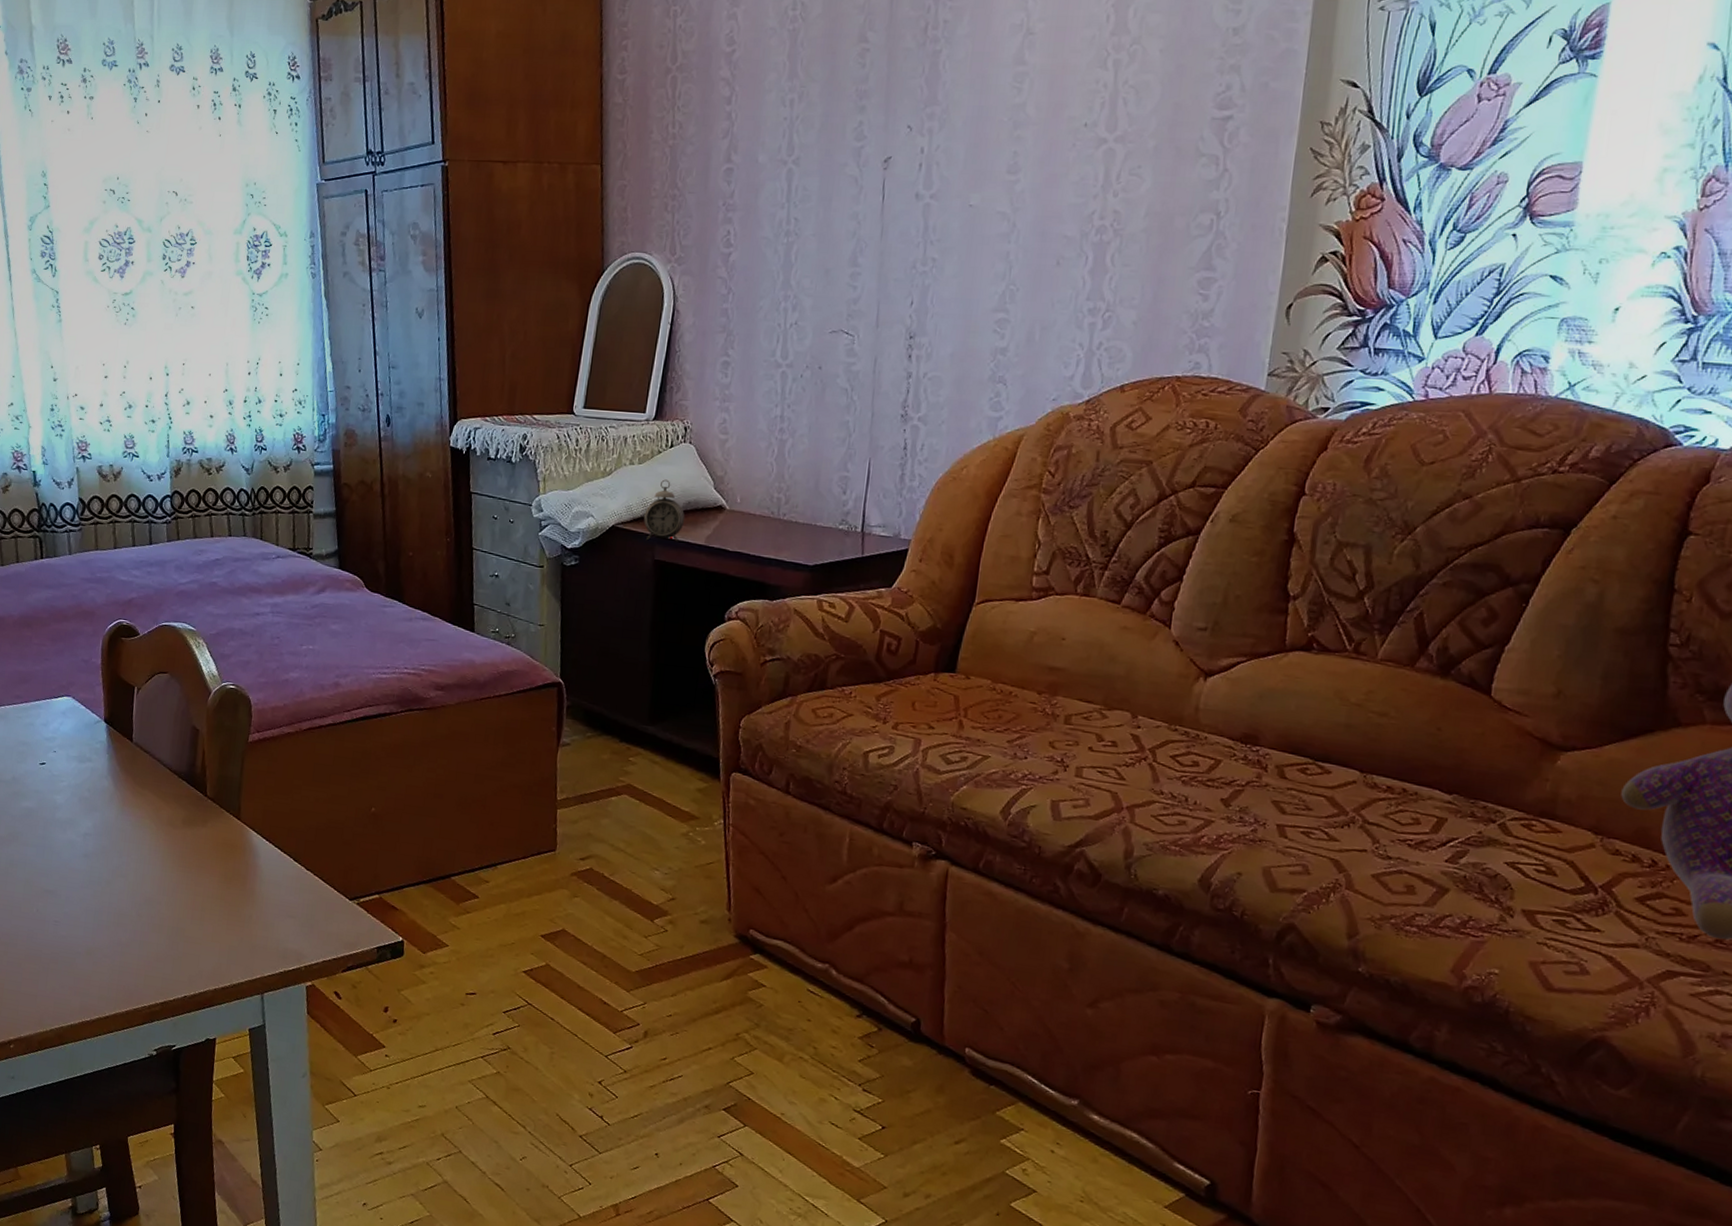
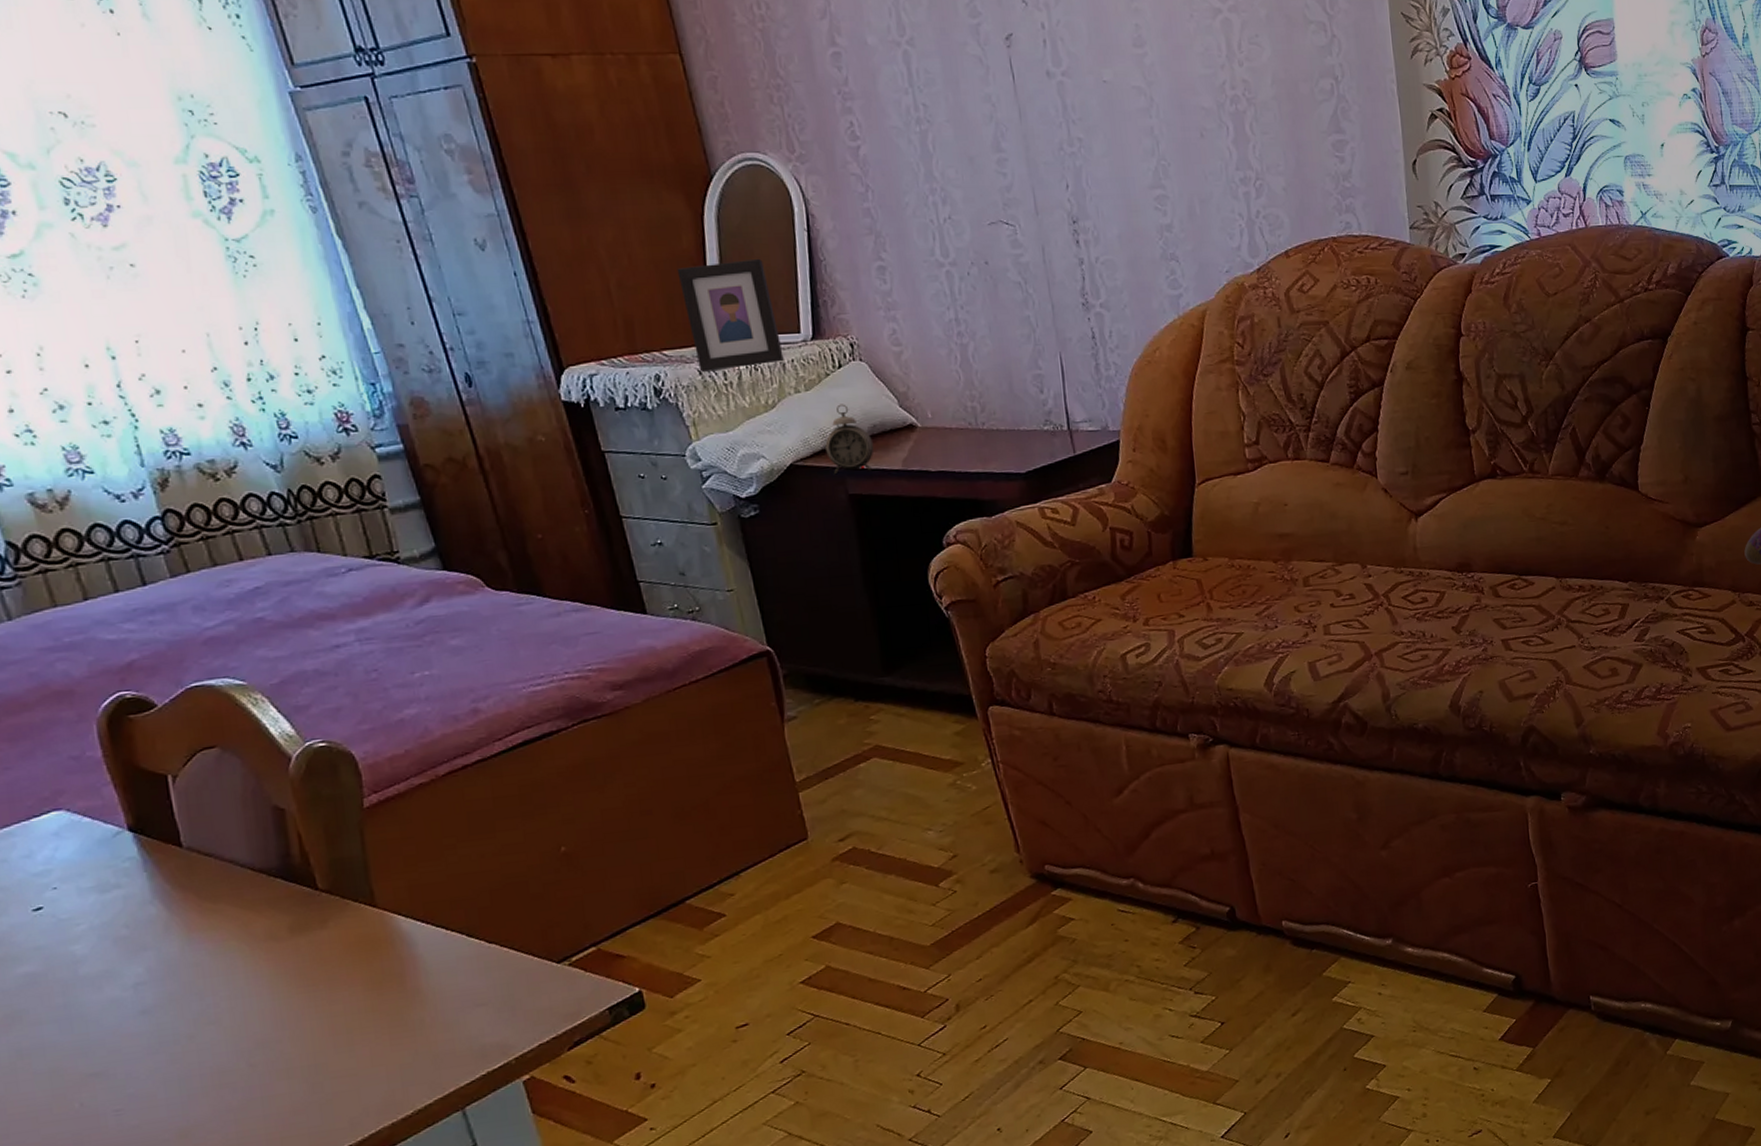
picture frame: none [558,344,629,438] -> present [677,258,784,372]

